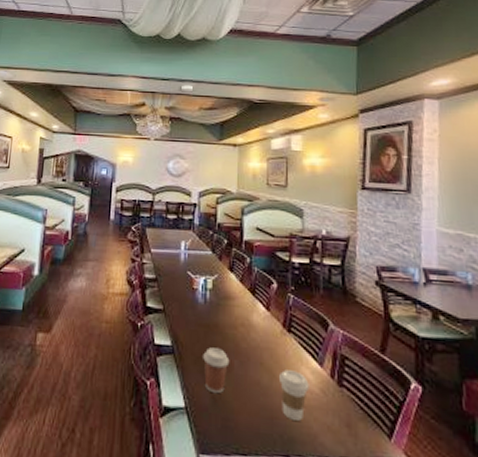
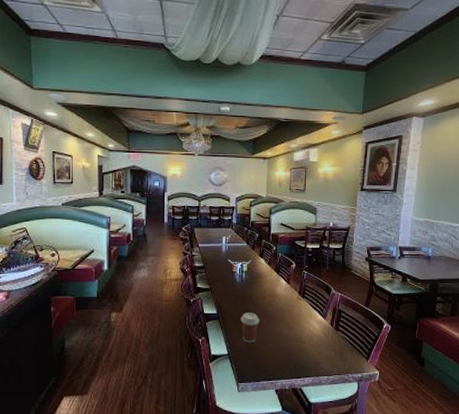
coffee cup: present [279,370,309,421] -> none [295,323,316,355]

